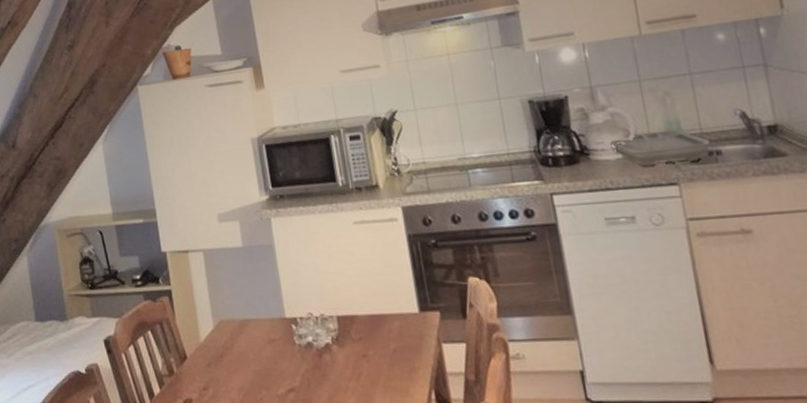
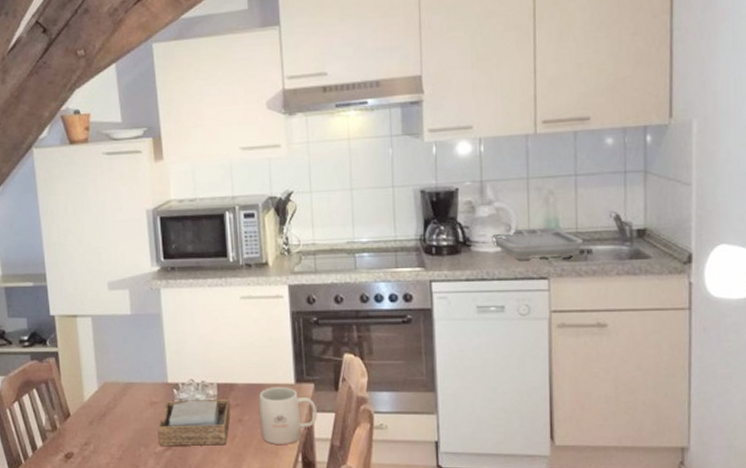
napkin holder: none [278,332,354,389] -> present [158,398,231,447]
mug: none [382,317,448,381] -> present [258,387,318,444]

